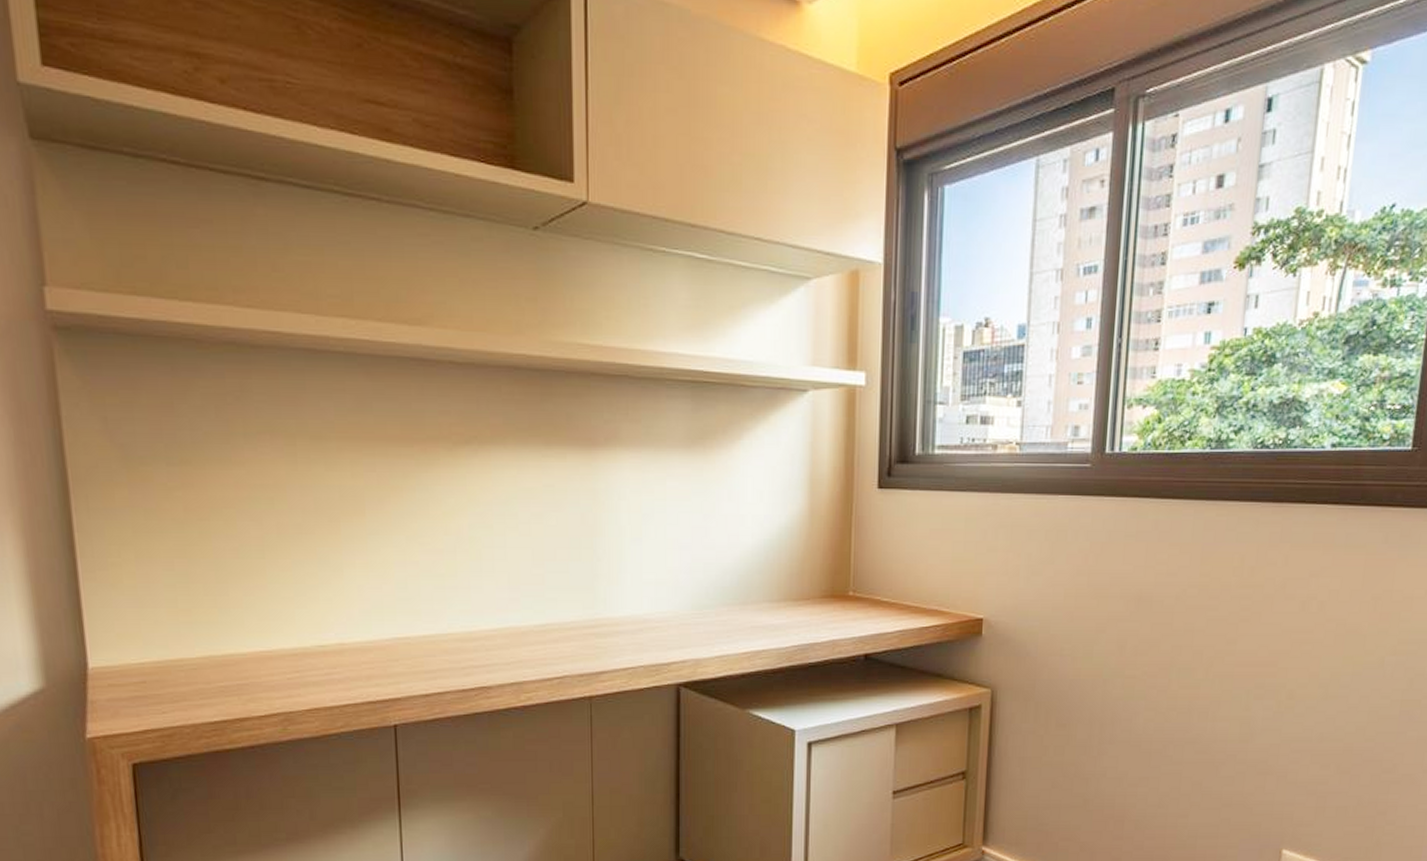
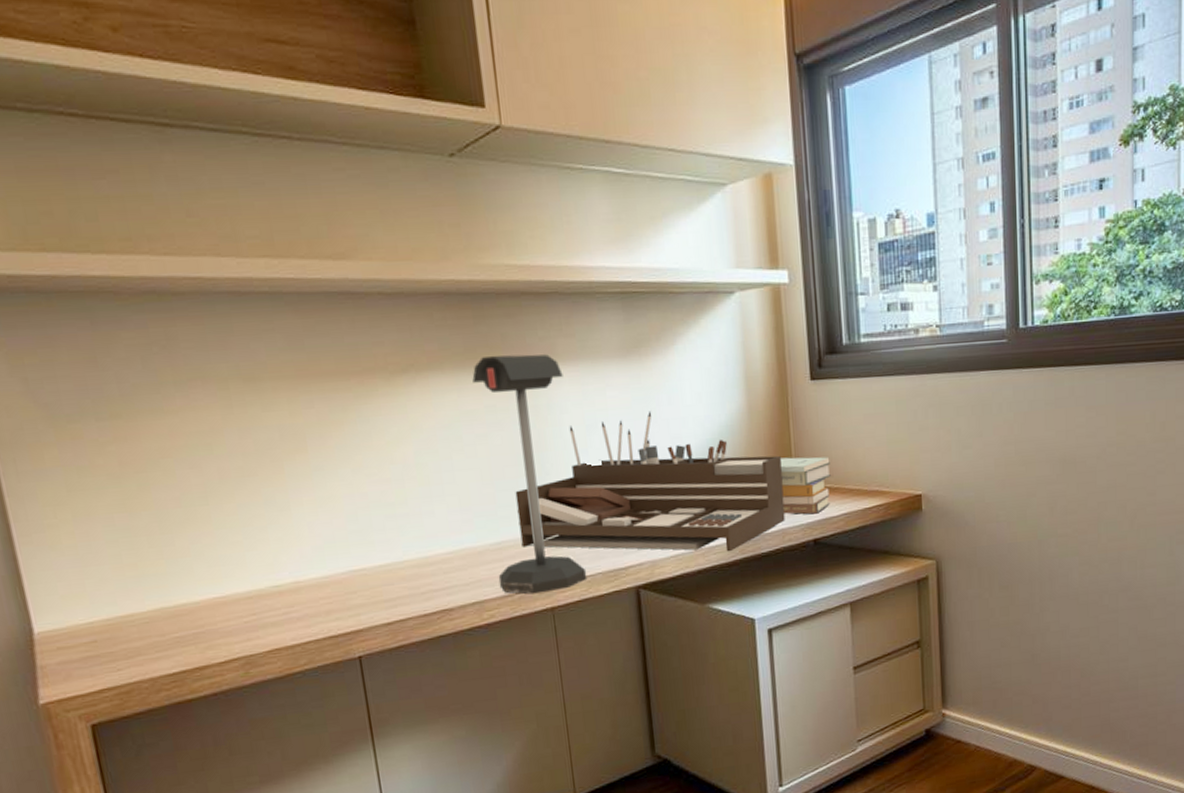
desk lamp: none [534,434,629,680] -> present [472,354,587,594]
desk organizer: none [565,505,839,658] -> present [515,411,785,552]
books: none [836,566,890,628] -> present [779,457,831,515]

